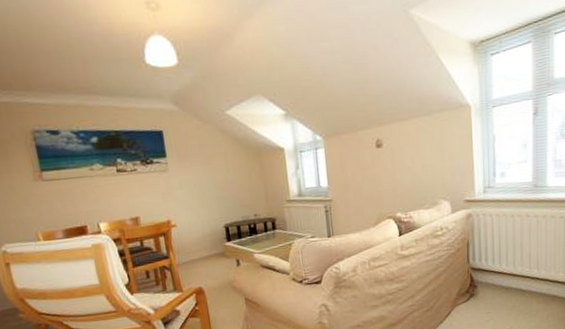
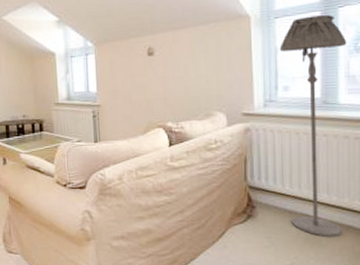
floor lamp: none [497,103,555,308] -> present [279,15,347,237]

